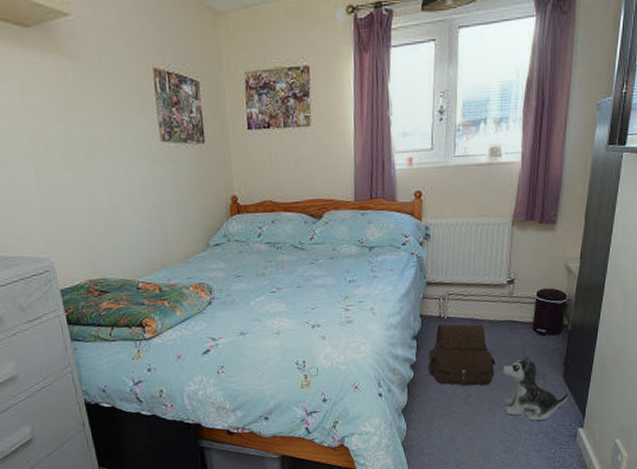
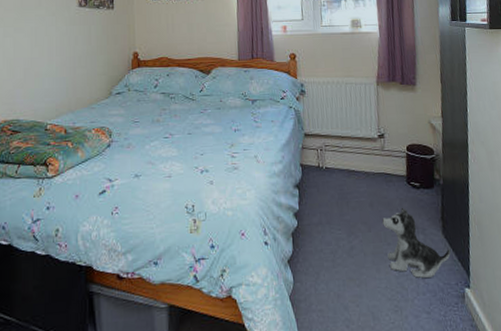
satchel: present [428,323,496,387] -> none [310,173,376,239]

